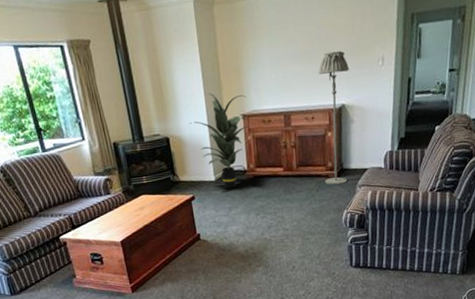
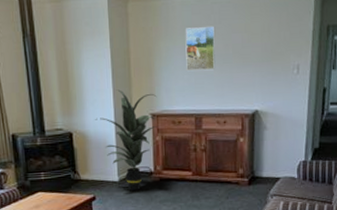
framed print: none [271,22,302,70] -> present [185,26,216,70]
floor lamp: present [318,51,349,185] -> none [232,56,263,193]

